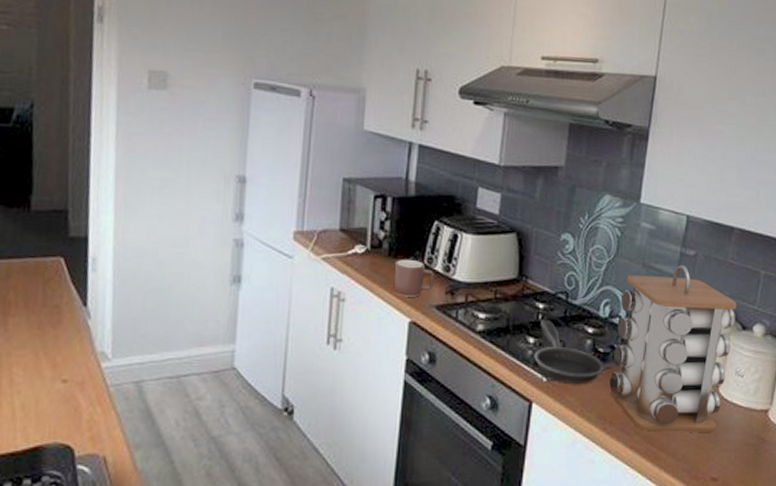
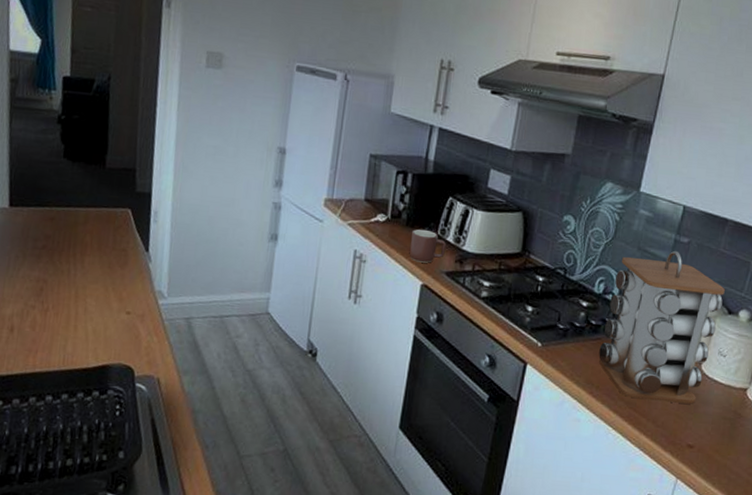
frying pan: present [534,319,605,384] -> none [531,290,596,351]

